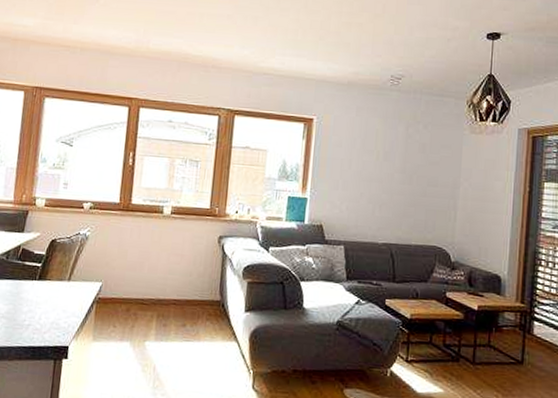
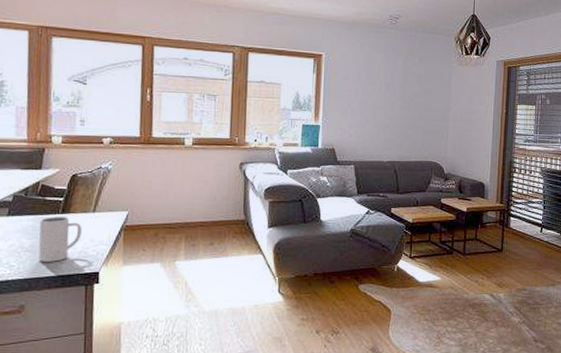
mug: none [12,283,56,332] -> present [38,217,82,262]

